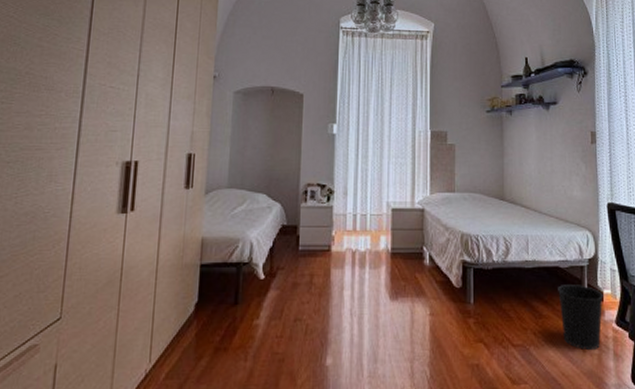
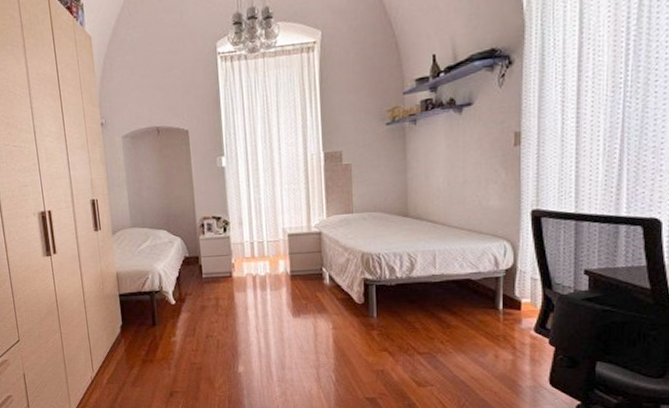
wastebasket: present [558,285,603,351] -> none [469,295,521,357]

